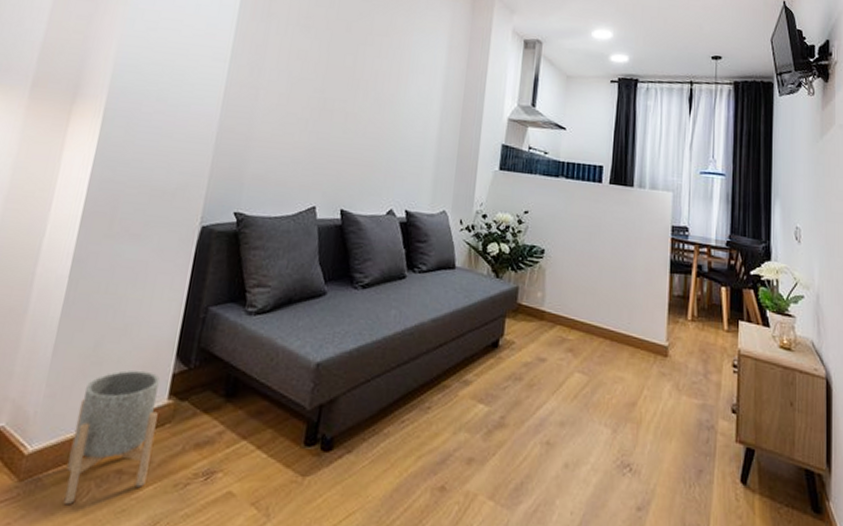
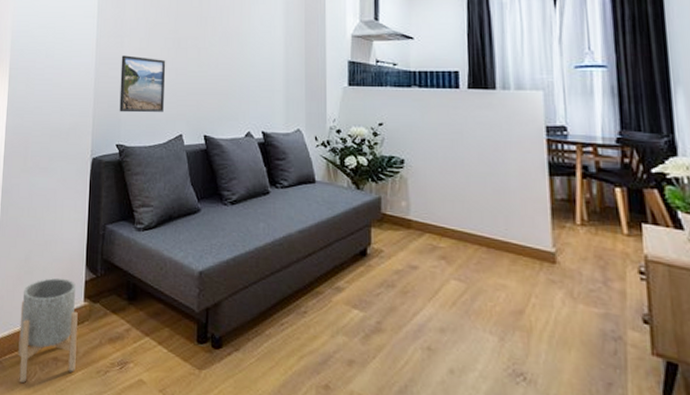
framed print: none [243,109,307,179] -> present [119,55,166,113]

